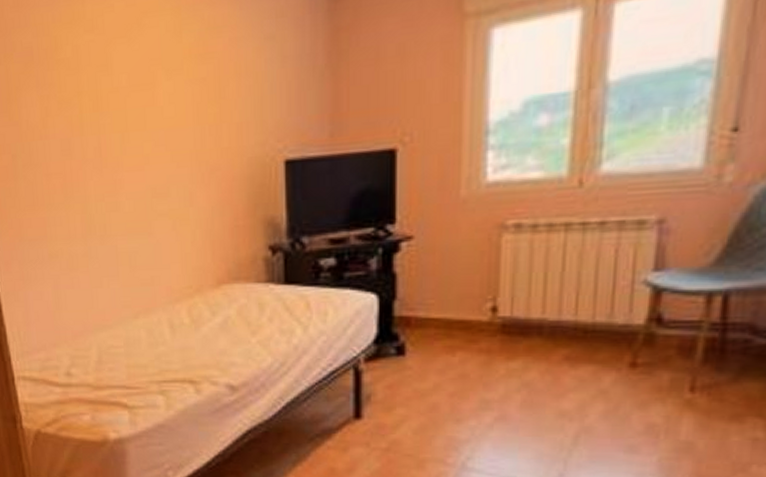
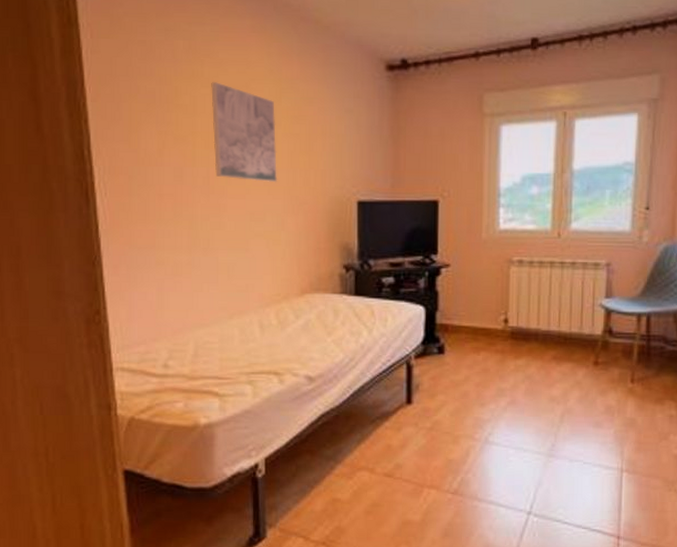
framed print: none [95,22,183,147] -> present [211,81,278,183]

